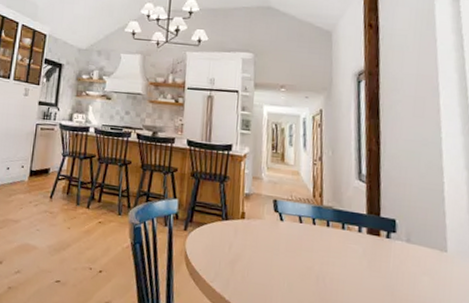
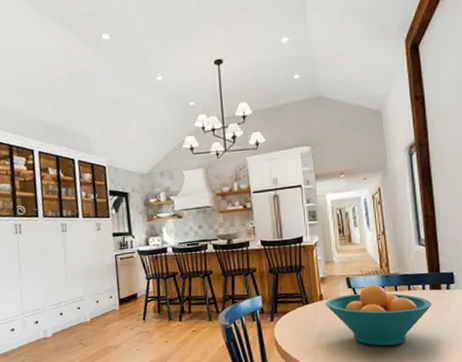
fruit bowl: none [247,212,368,291] -> present [326,284,432,347]

